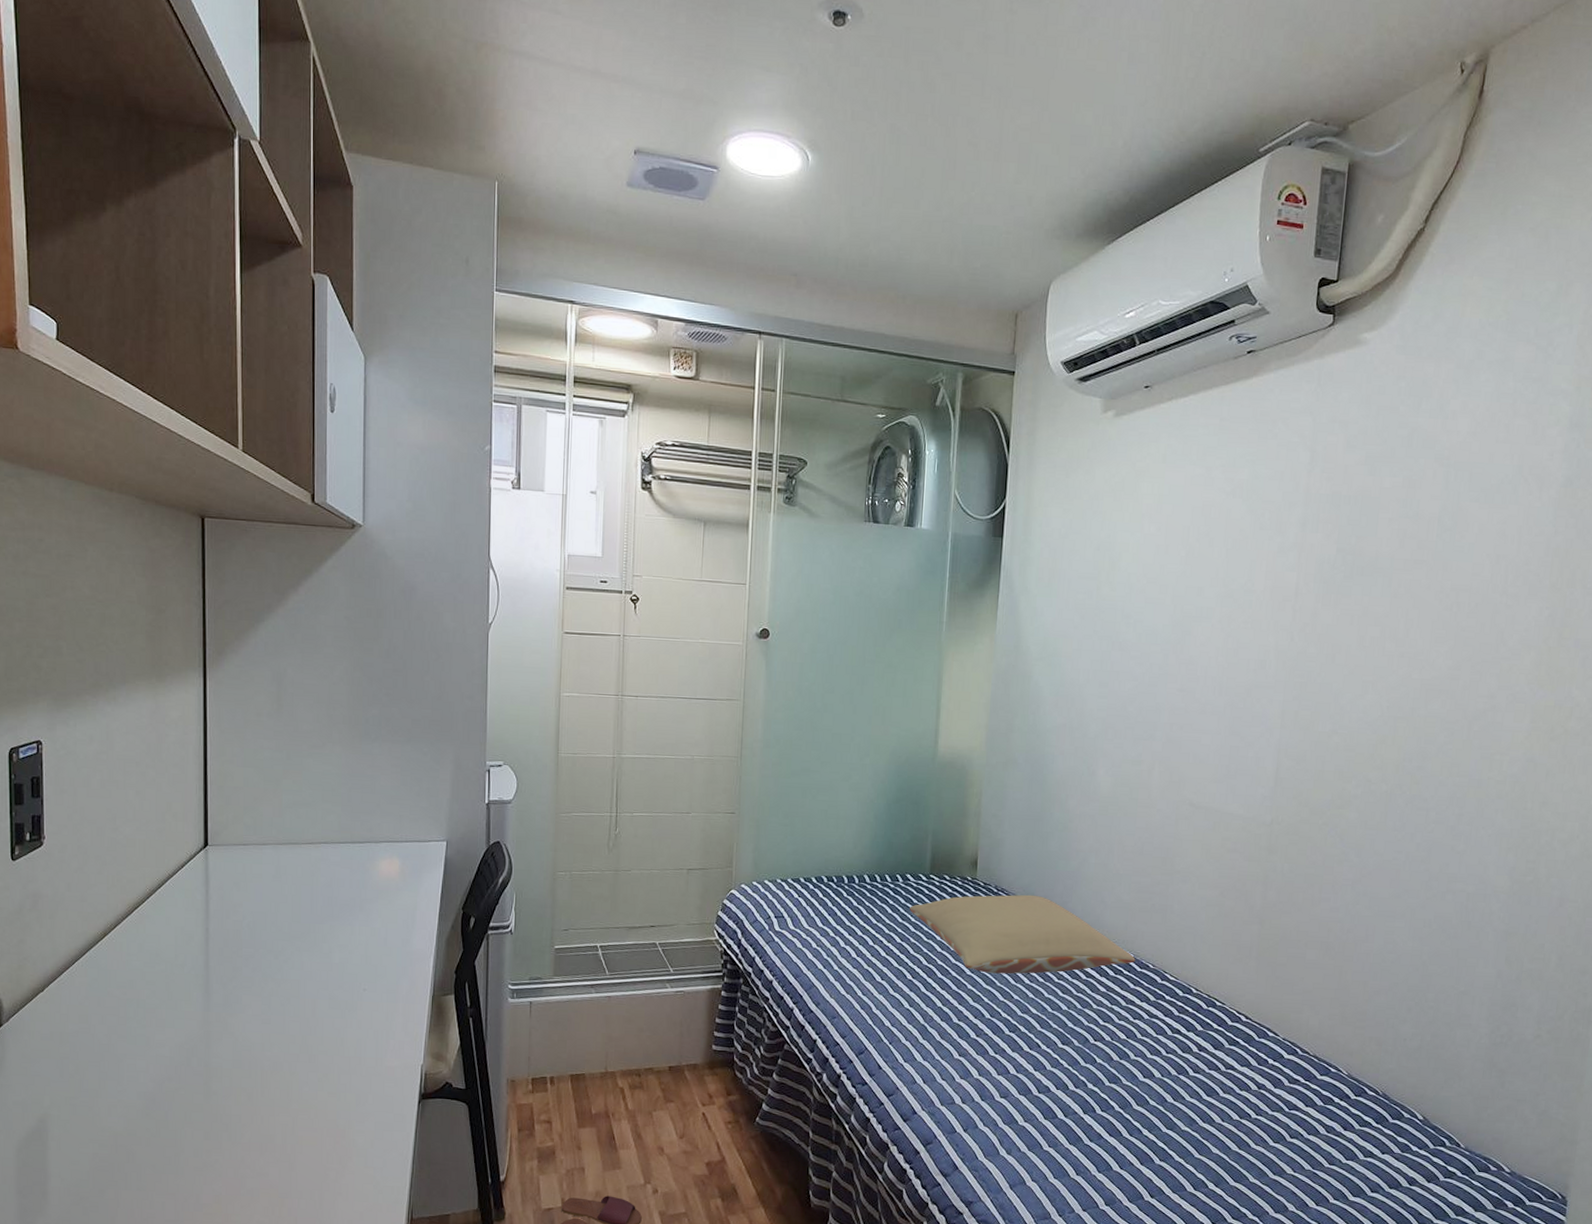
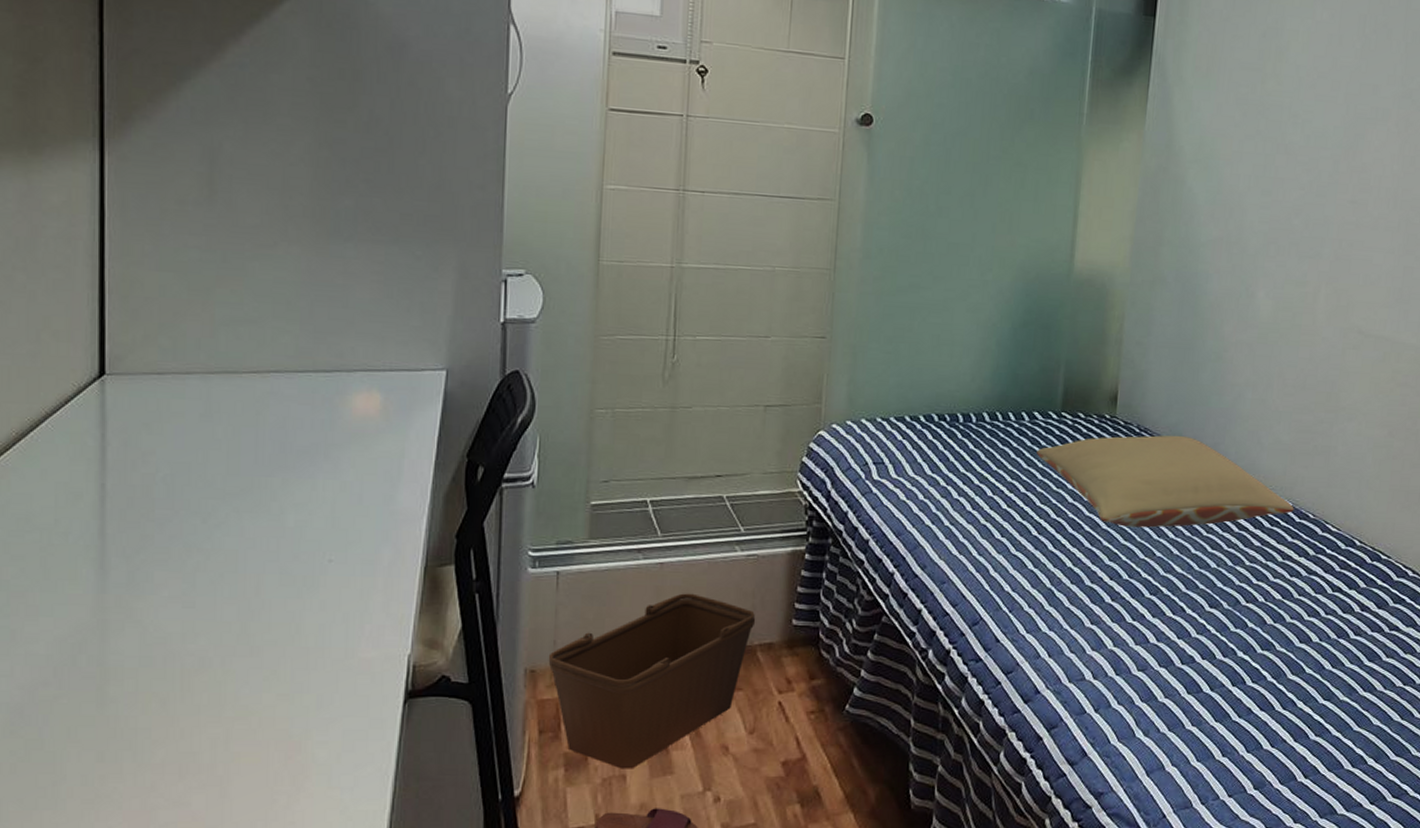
bicycle basket: none [524,1021,684,1163] -> present [548,593,756,769]

